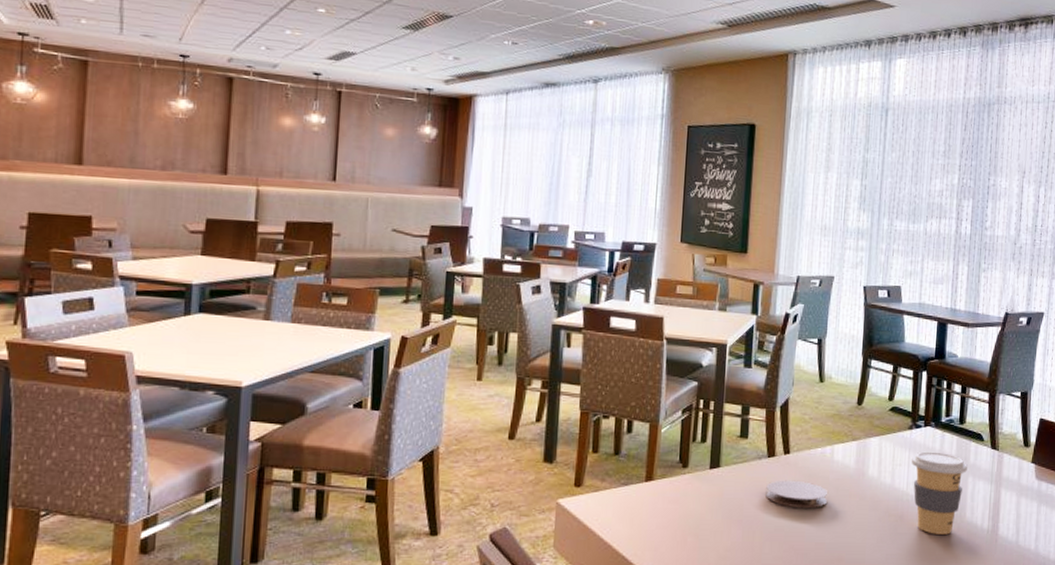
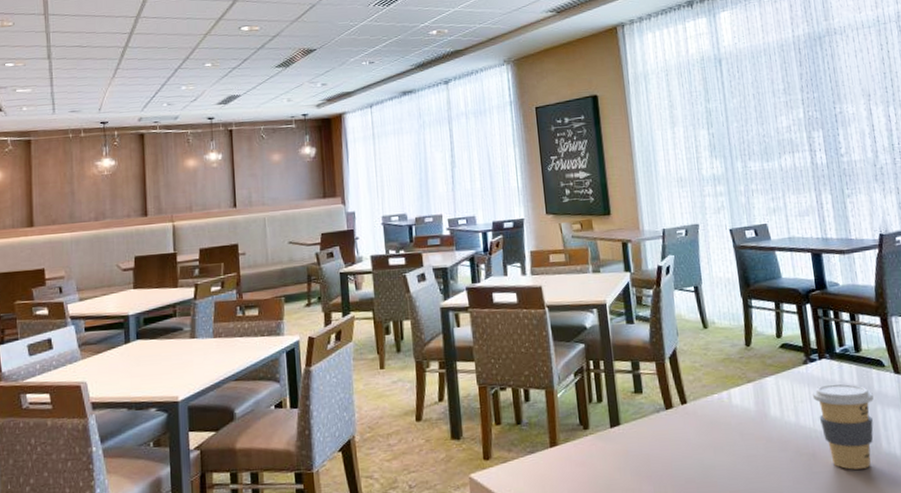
coaster: present [765,480,828,509] -> none [669,429,734,458]

